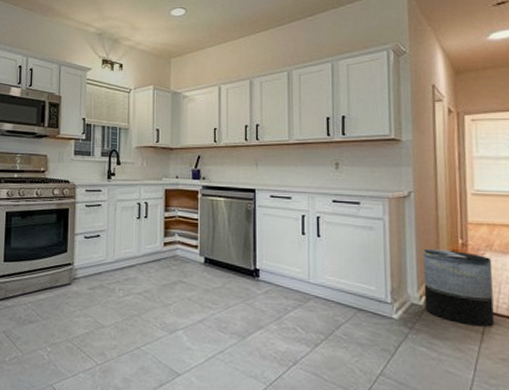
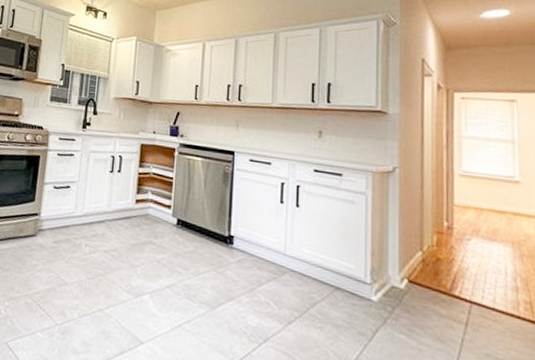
trash can: present [423,248,495,327] -> none [405,228,480,319]

